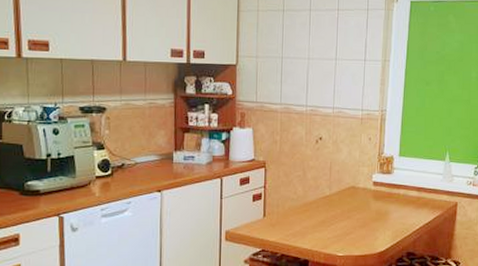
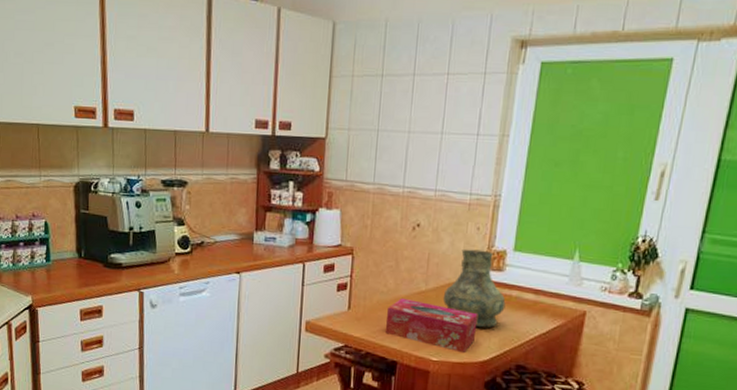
tissue box: none [296,204,374,247] -> present [384,299,478,354]
vase: none [344,157,395,223] -> present [443,249,506,328]

